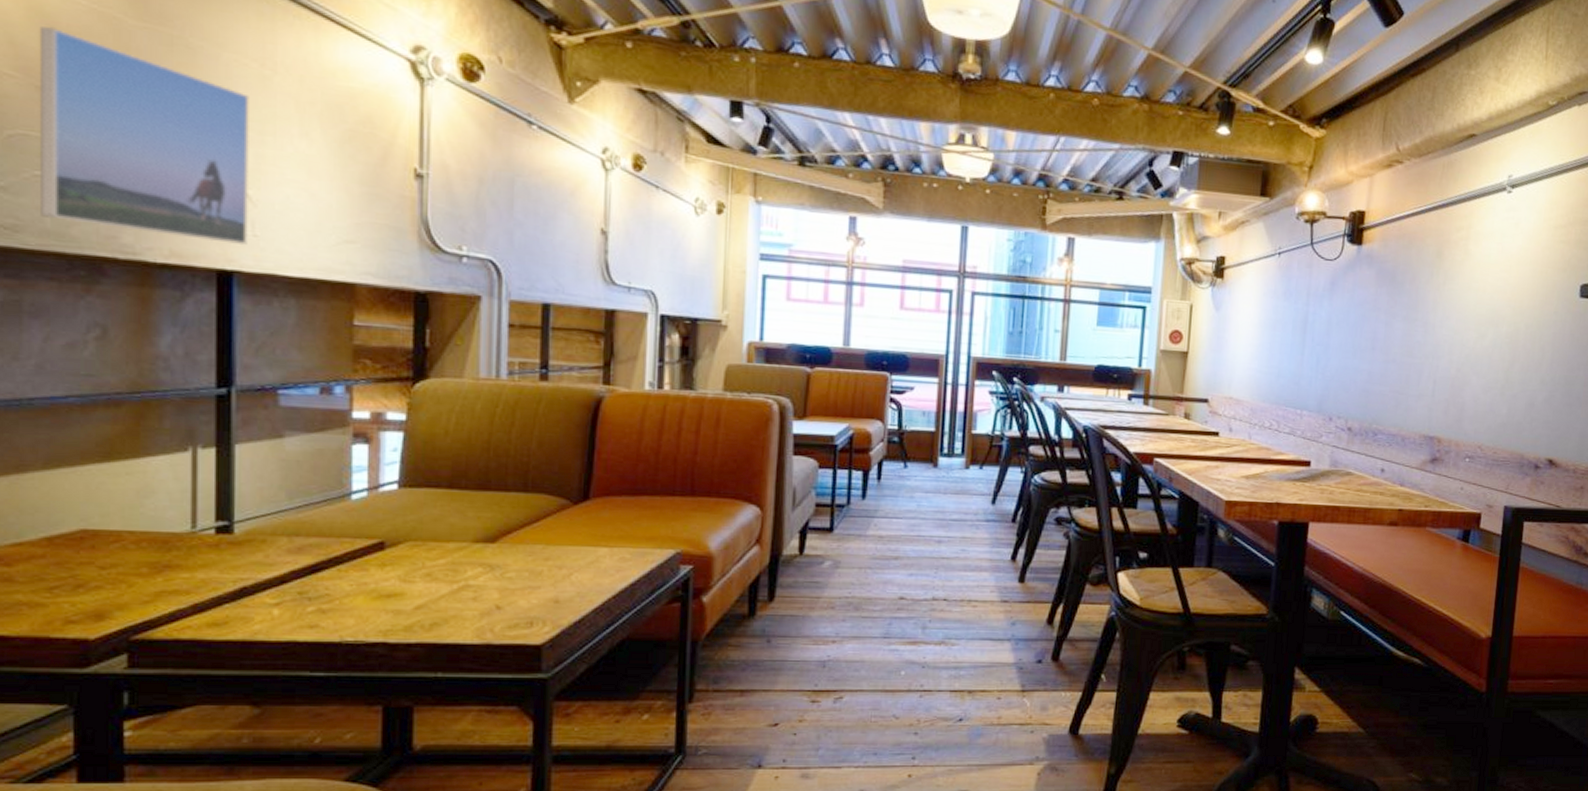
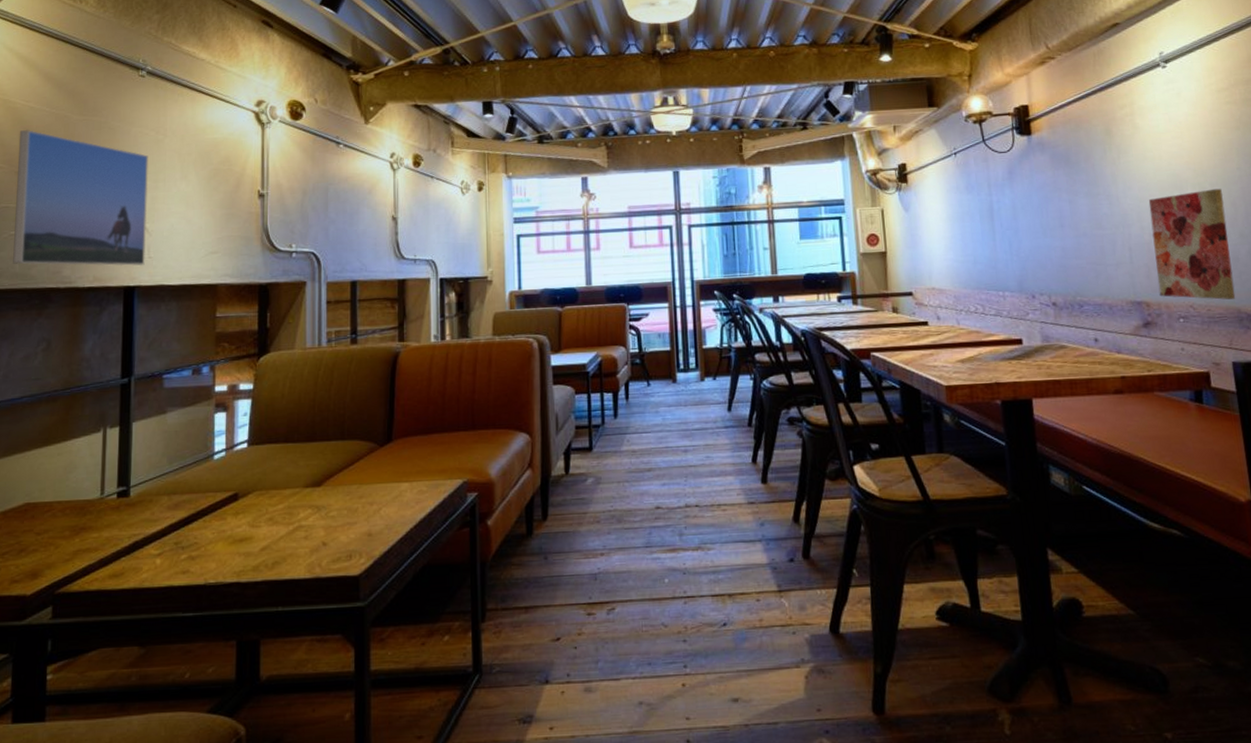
wall art: none [1452,330,1535,445] -> present [1148,188,1236,300]

